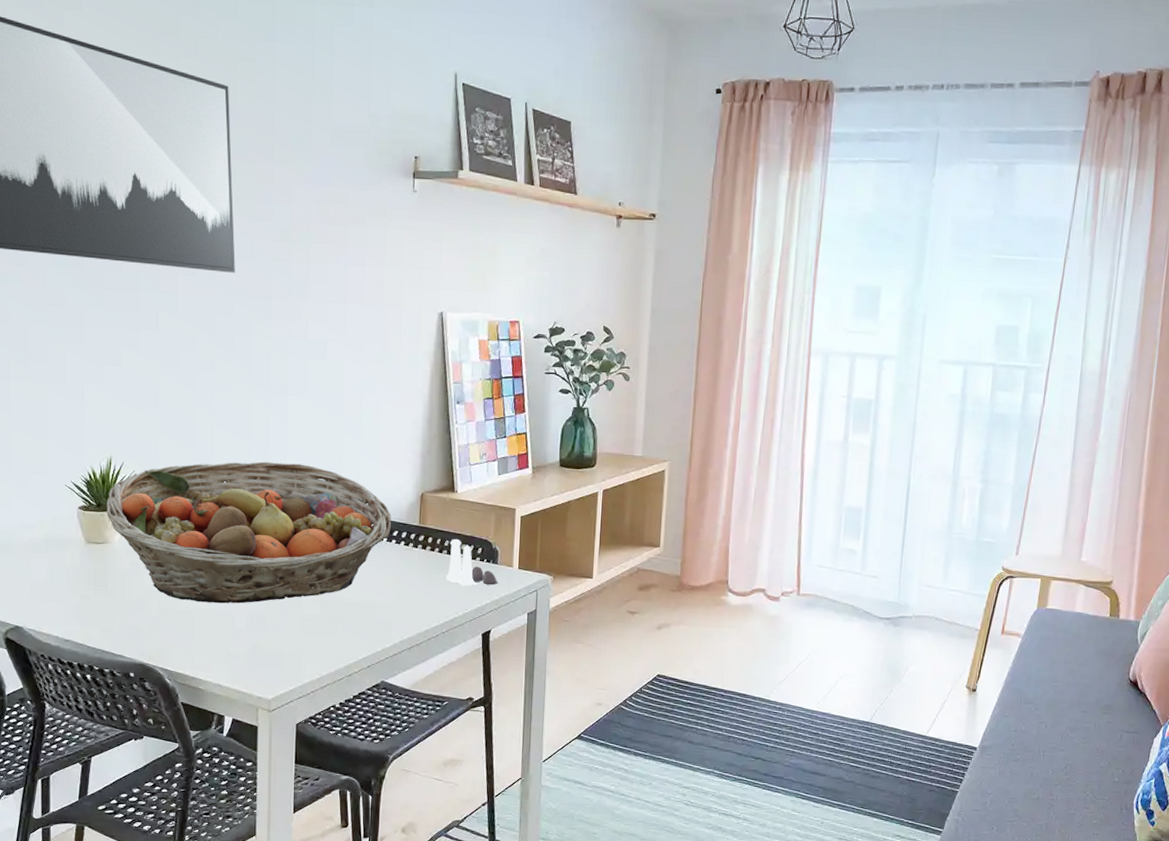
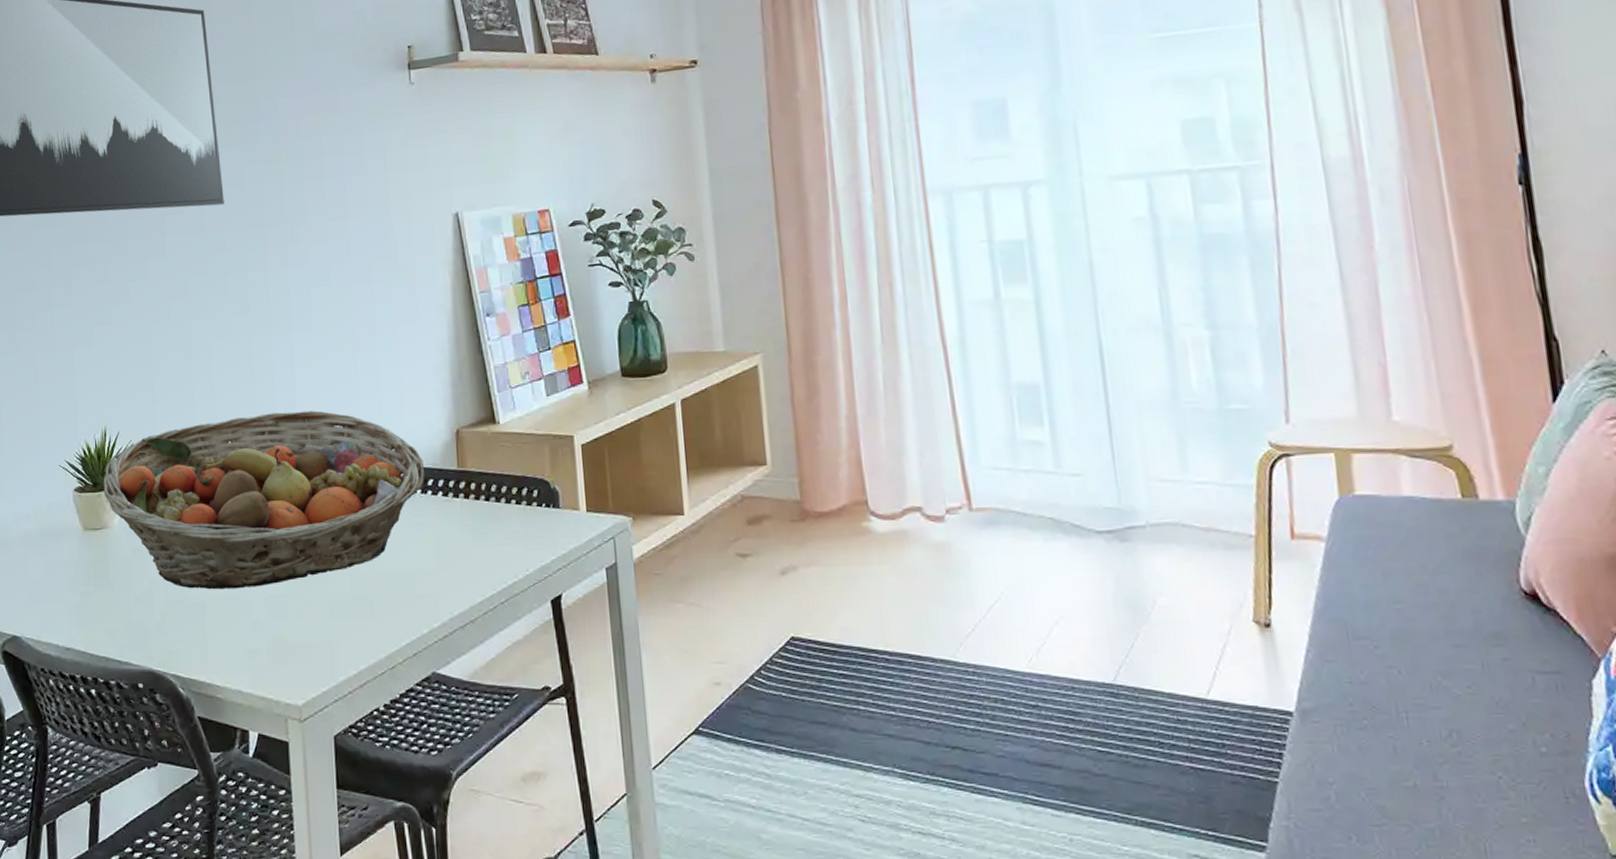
salt and pepper shaker set: present [446,539,498,586] -> none [497,482,564,541]

